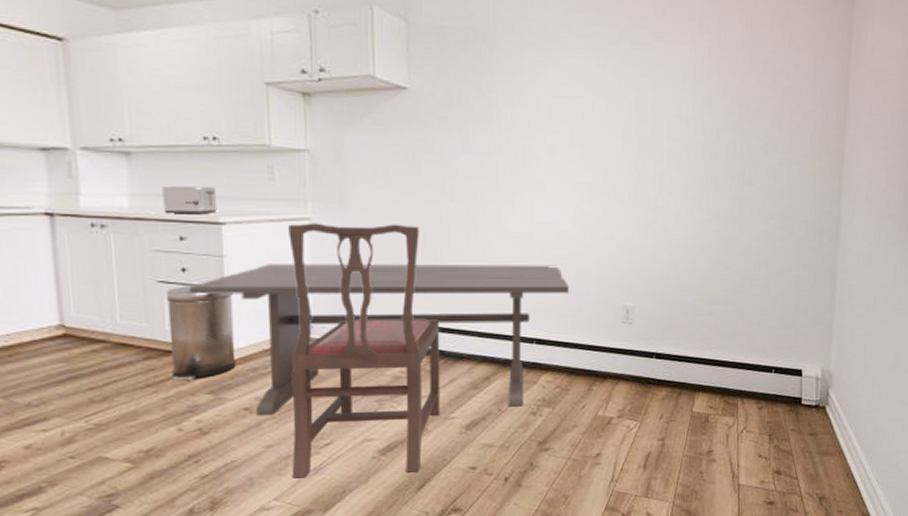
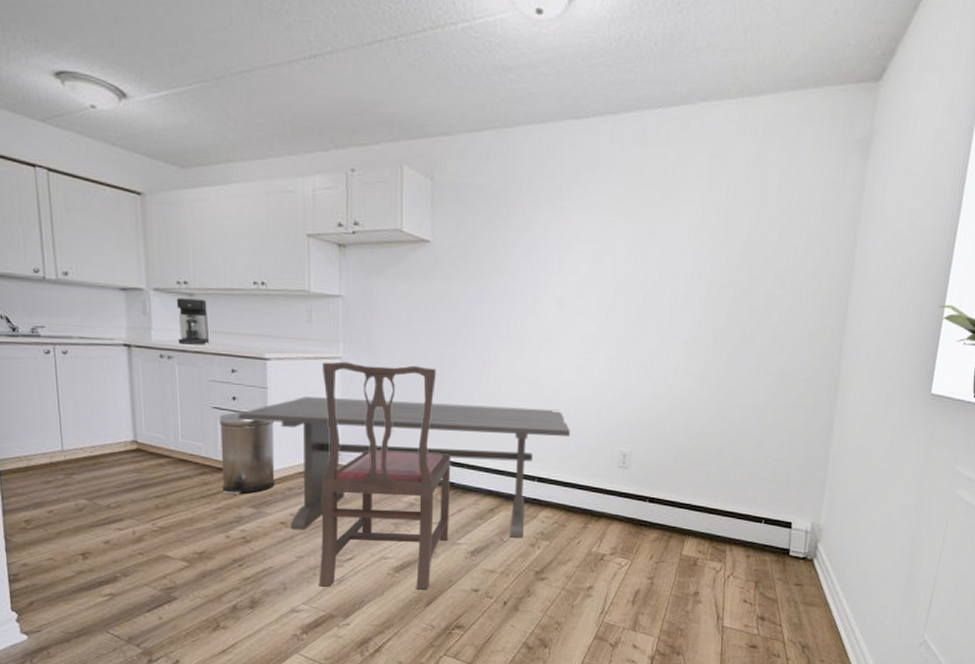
coffee maker: none [109,157,152,211] -> present [176,298,210,345]
toaster: present [162,185,218,215] -> none [218,324,264,351]

